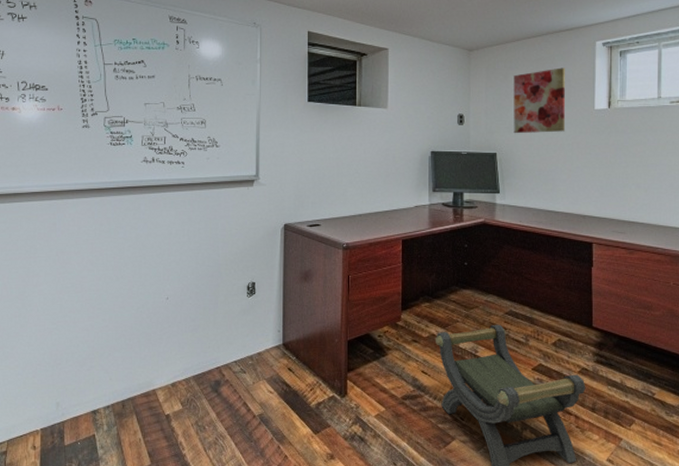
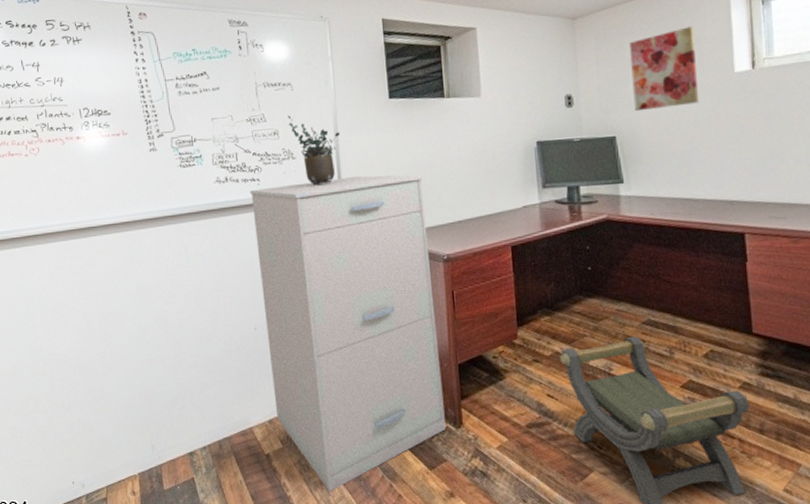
filing cabinet: none [174,167,332,451] -> present [249,175,446,491]
potted plant: none [216,107,262,173] -> present [288,115,341,186]

